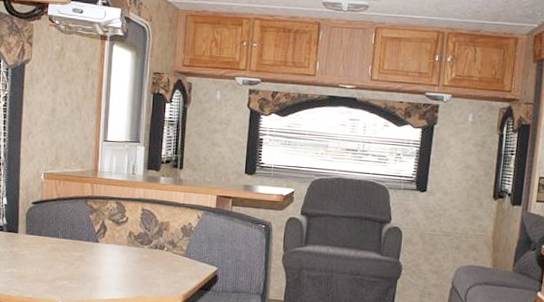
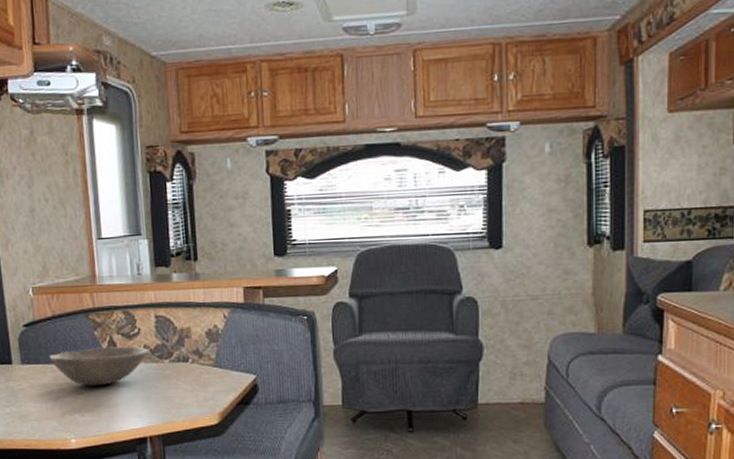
bowl: none [50,228,133,260] -> present [49,346,149,386]

